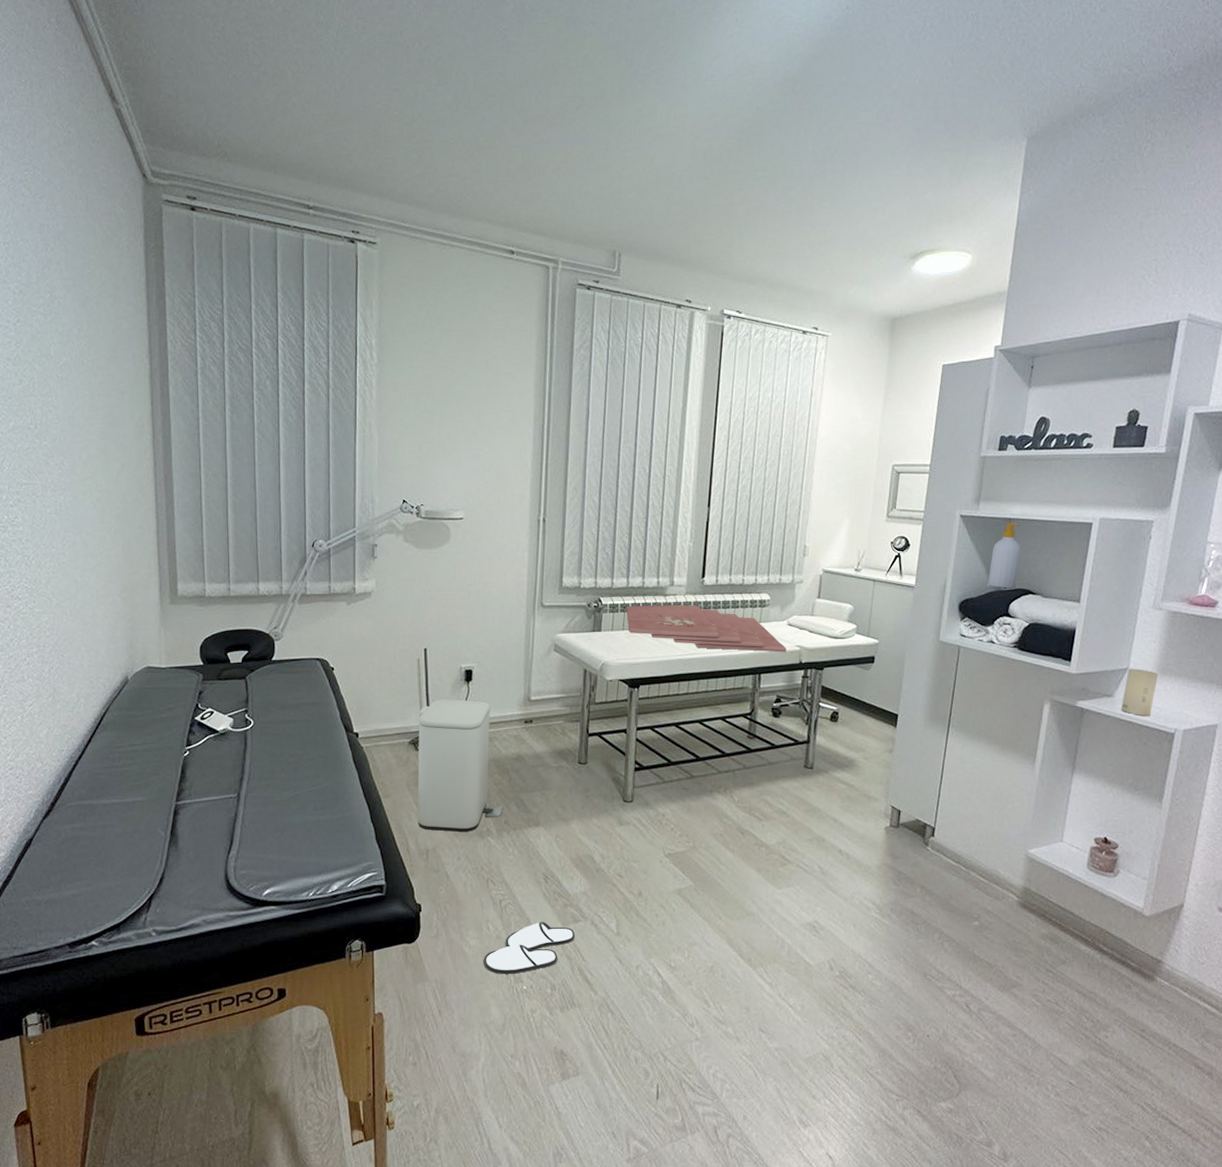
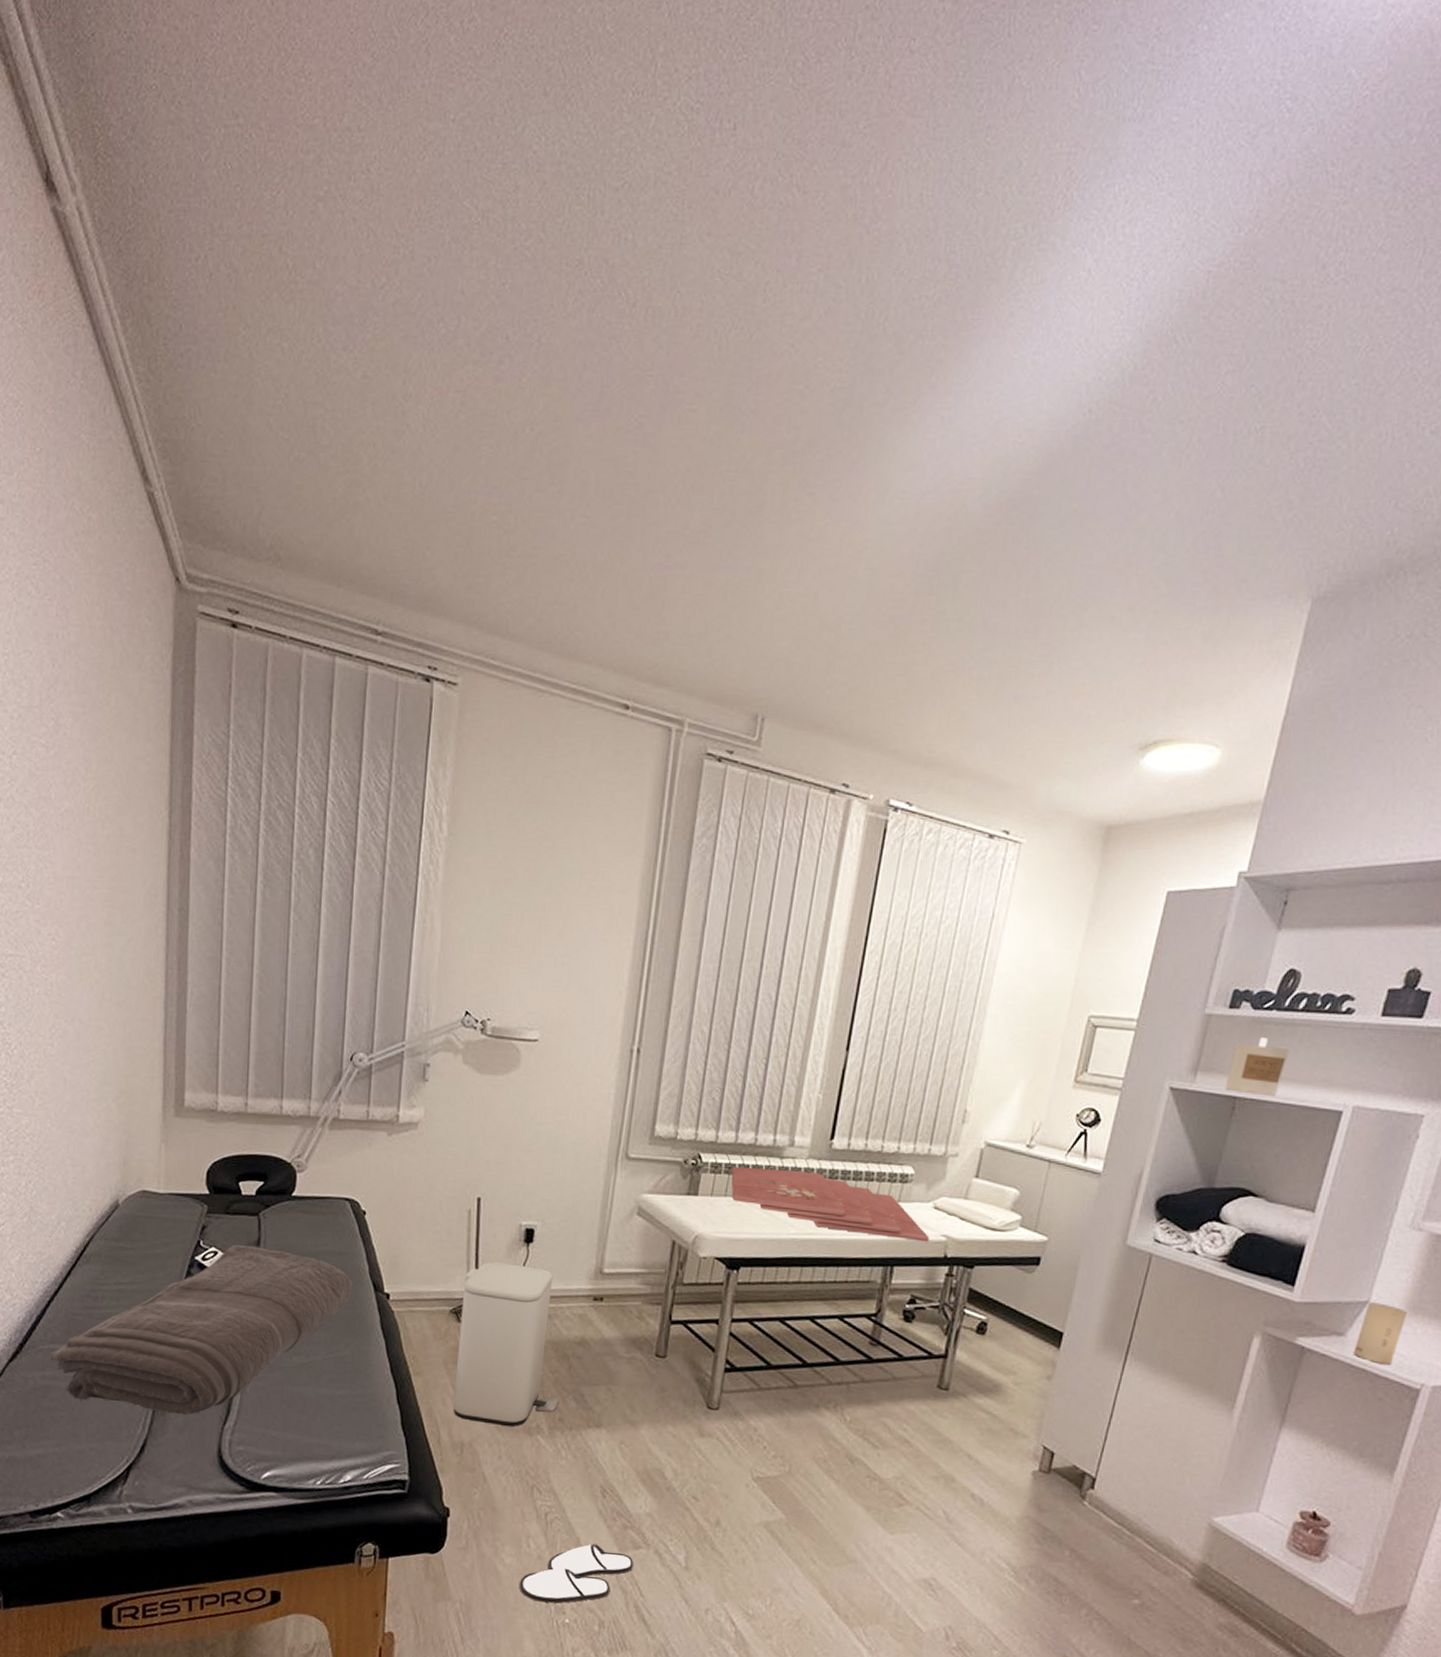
towel: none [77,704,327,849] -> present [49,1244,352,1415]
soap bottle: present [988,522,1021,589] -> none [1197,1101,1247,1187]
candle: none [1002,471,1048,516] -> present [1224,1037,1291,1097]

